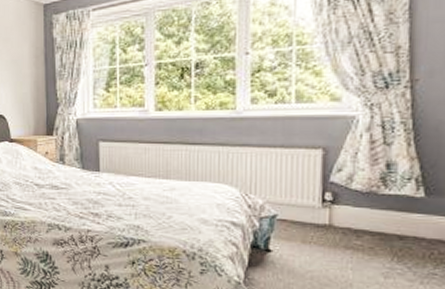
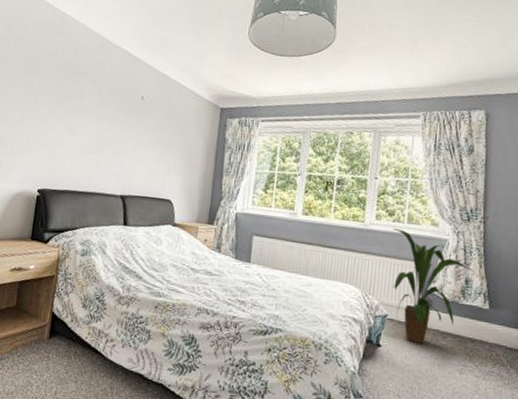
house plant: none [276,112,399,247] -> present [393,229,474,345]

